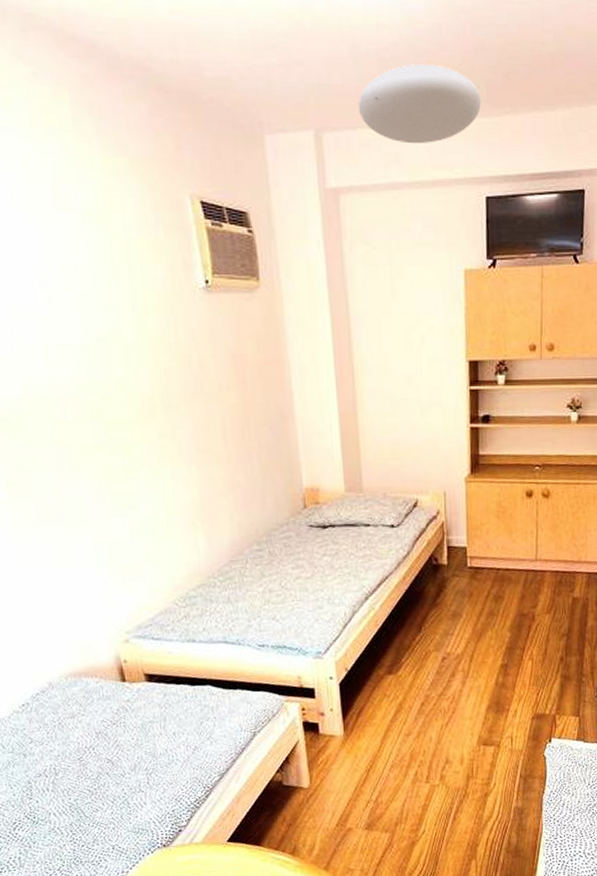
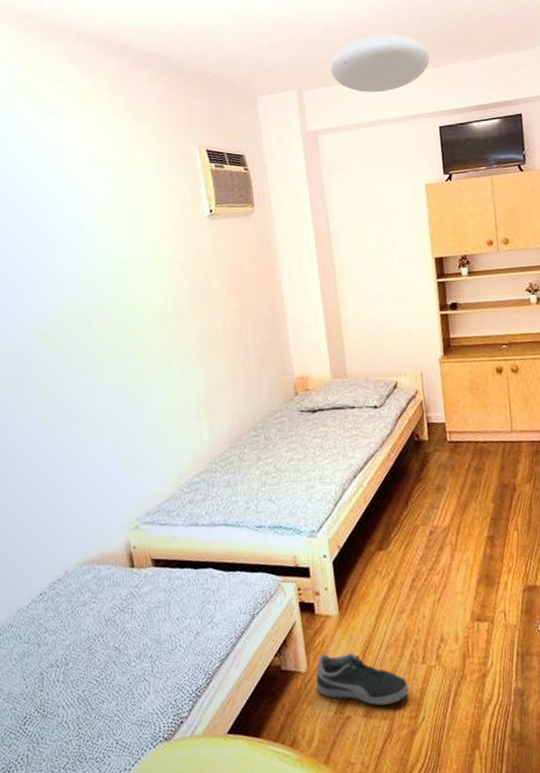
shoe: none [318,771,411,820] -> present [315,653,409,706]

